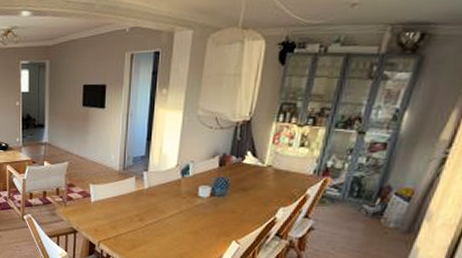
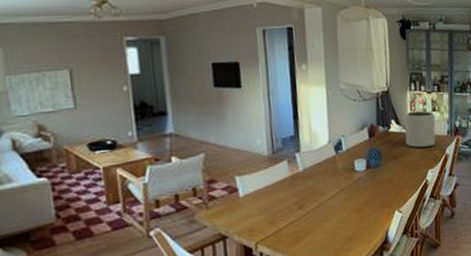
plant pot: none [259,146,302,185] -> present [405,111,436,149]

